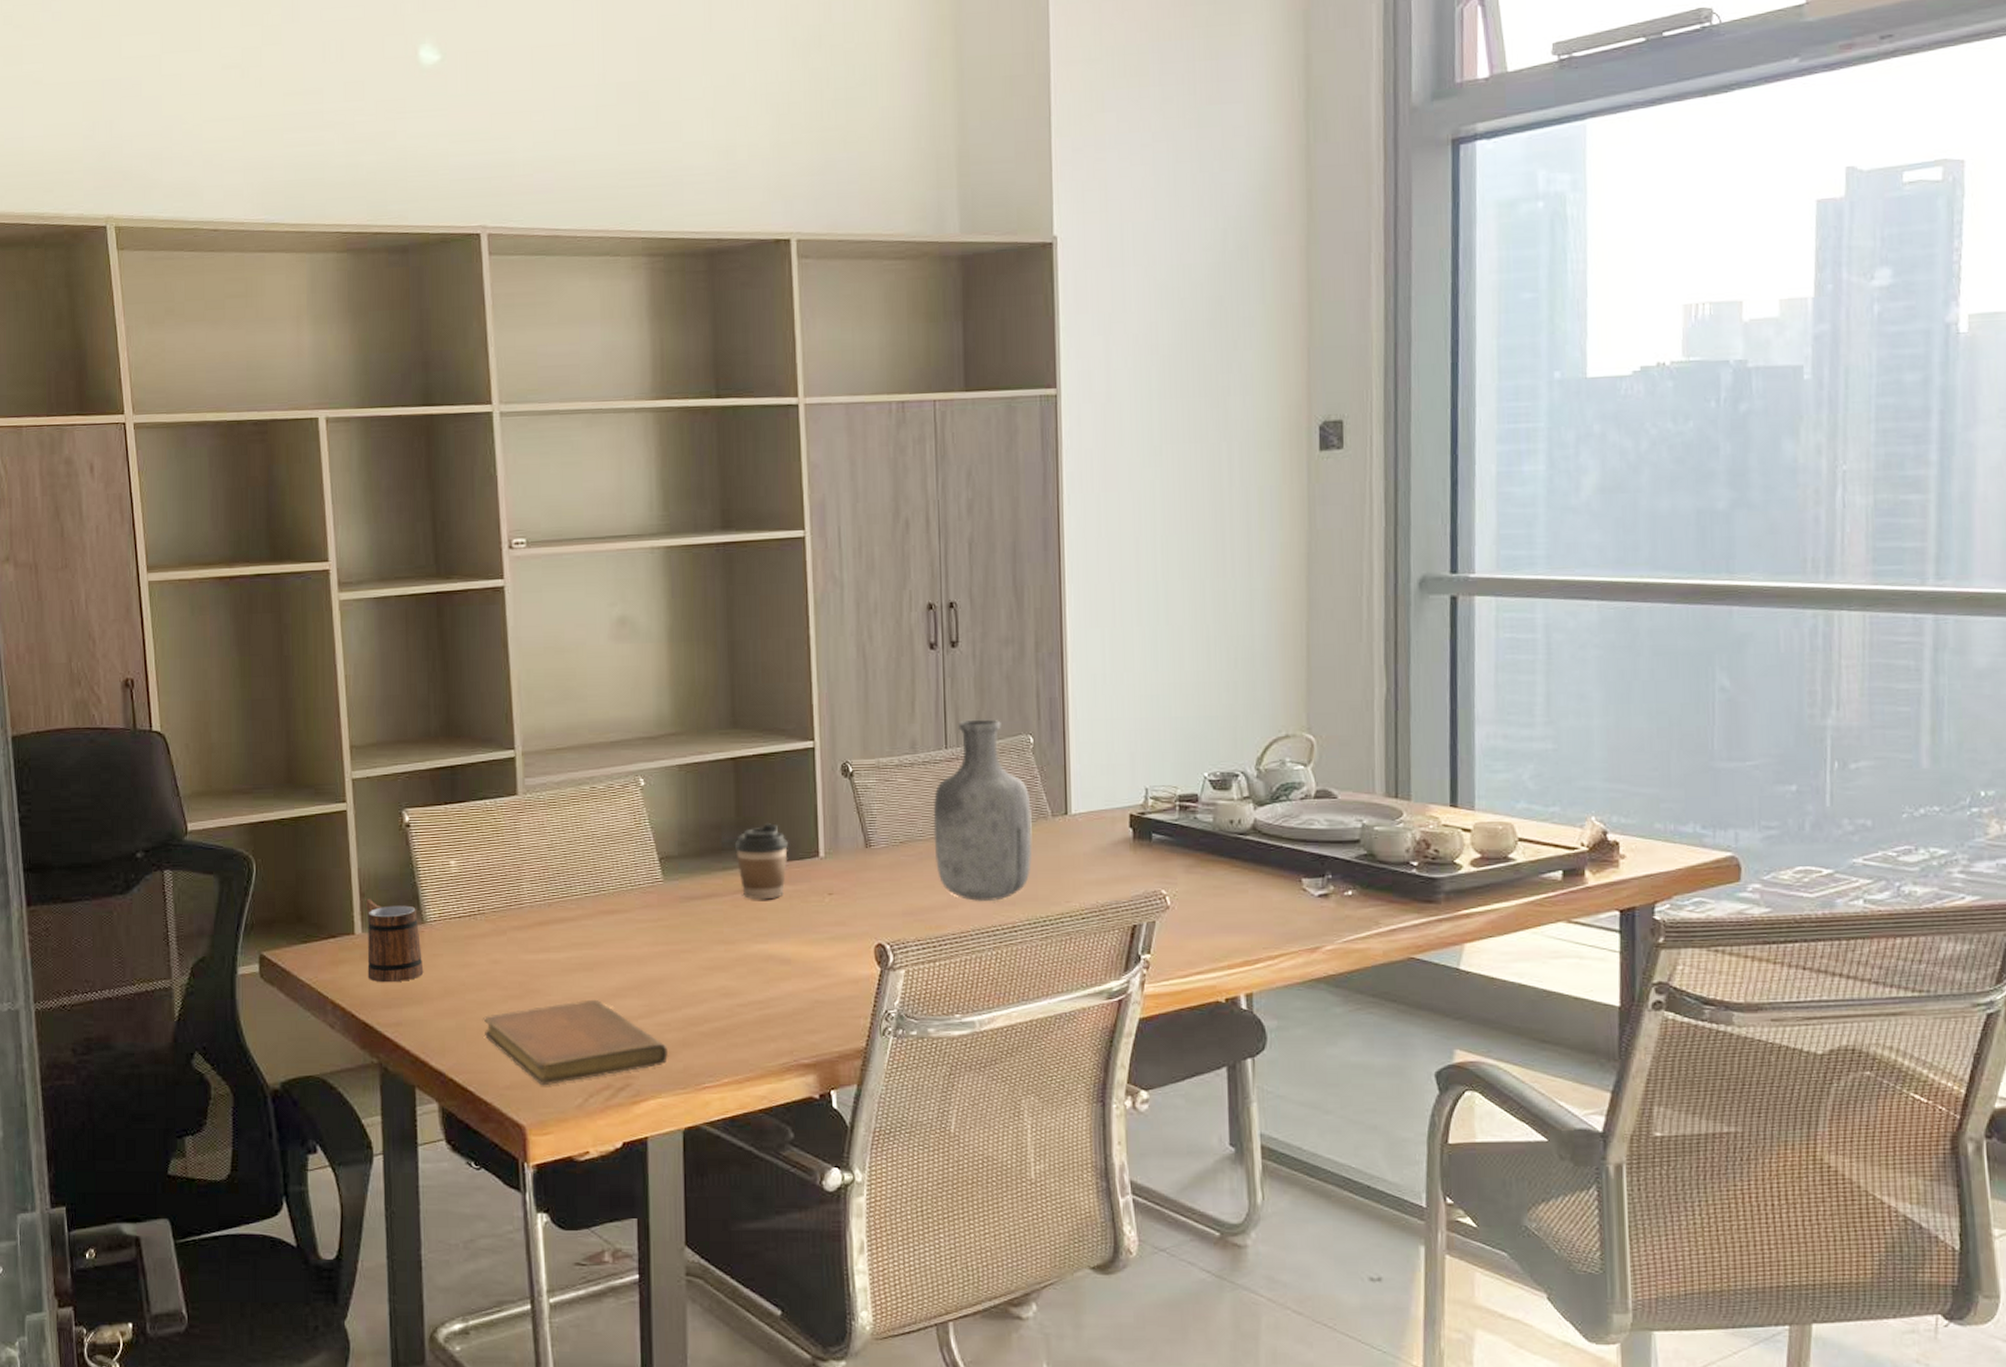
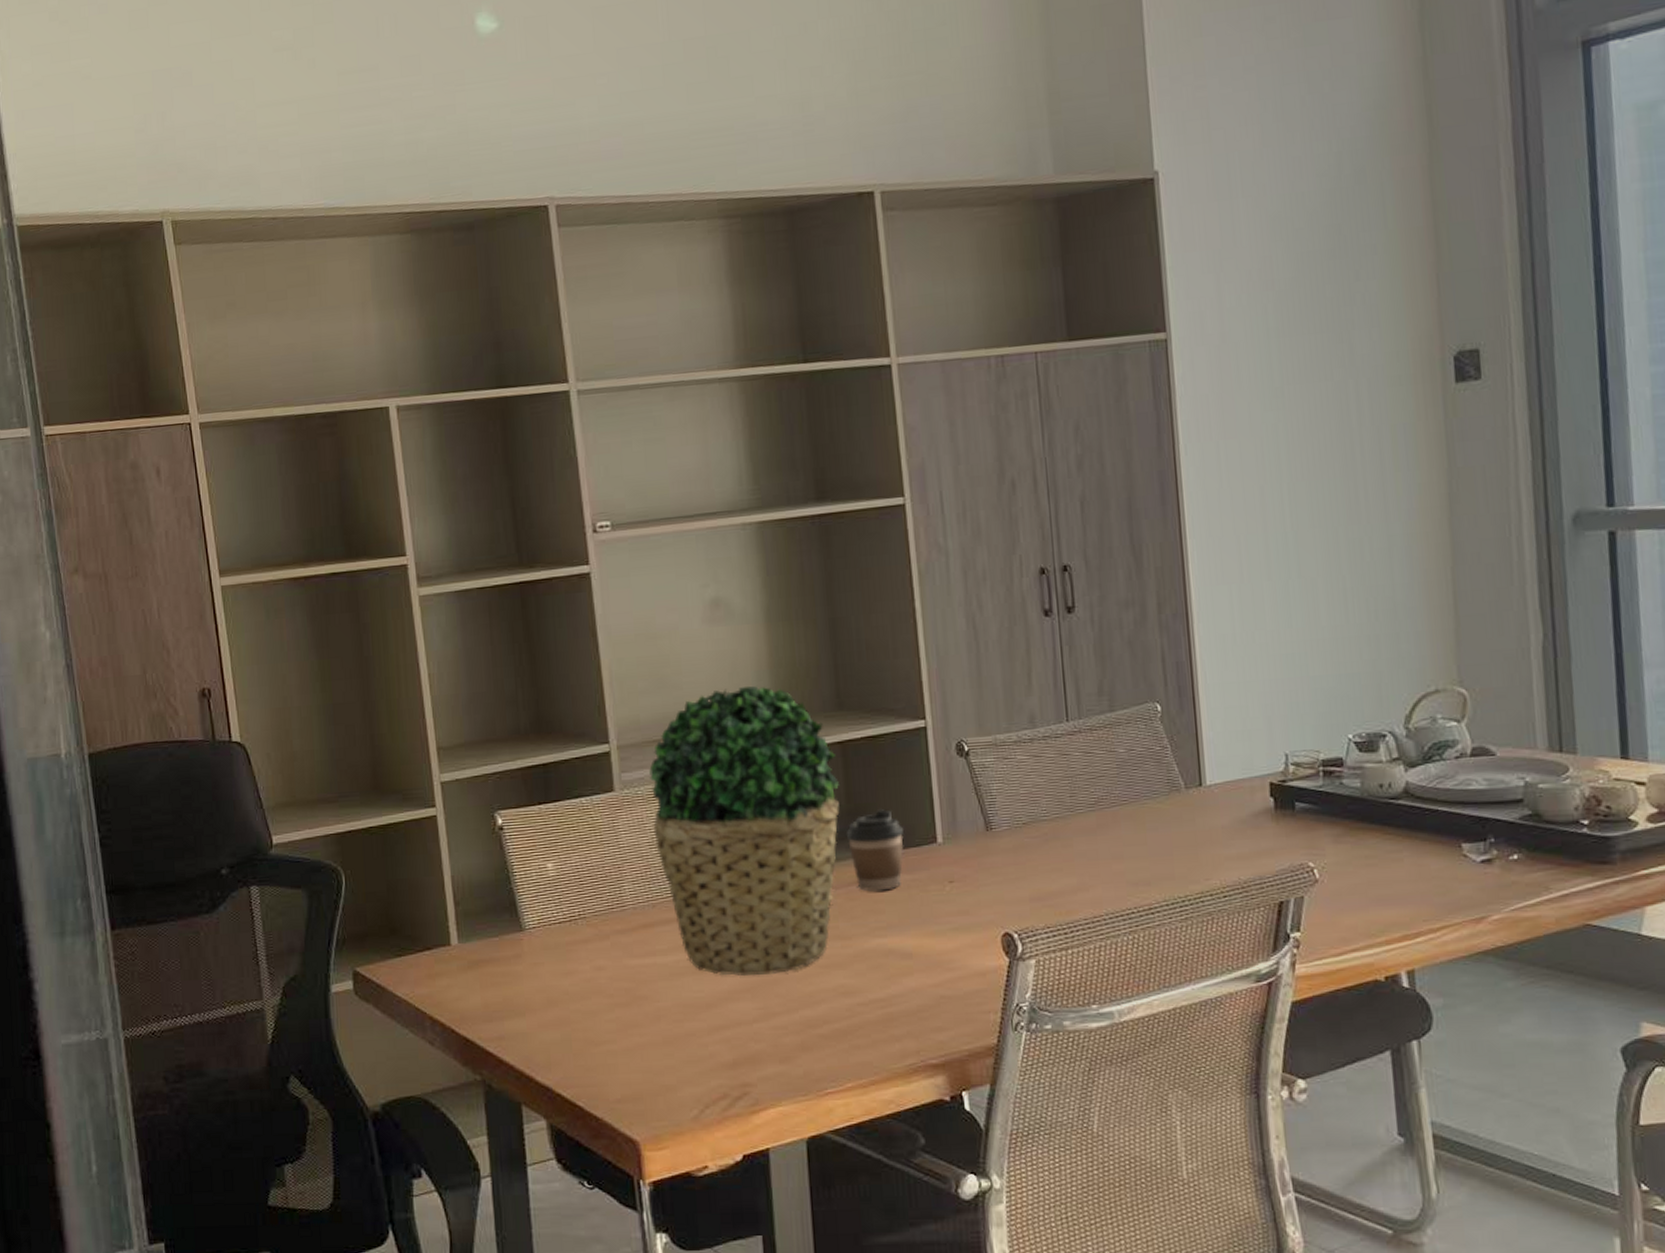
mug: present [366,899,424,983] -> none [461,907,525,995]
notebook: present [483,999,669,1086] -> none [589,1004,788,1098]
potted plant: none [552,701,730,974] -> present [649,685,840,976]
vase: present [933,719,1033,901] -> none [1057,687,1167,883]

